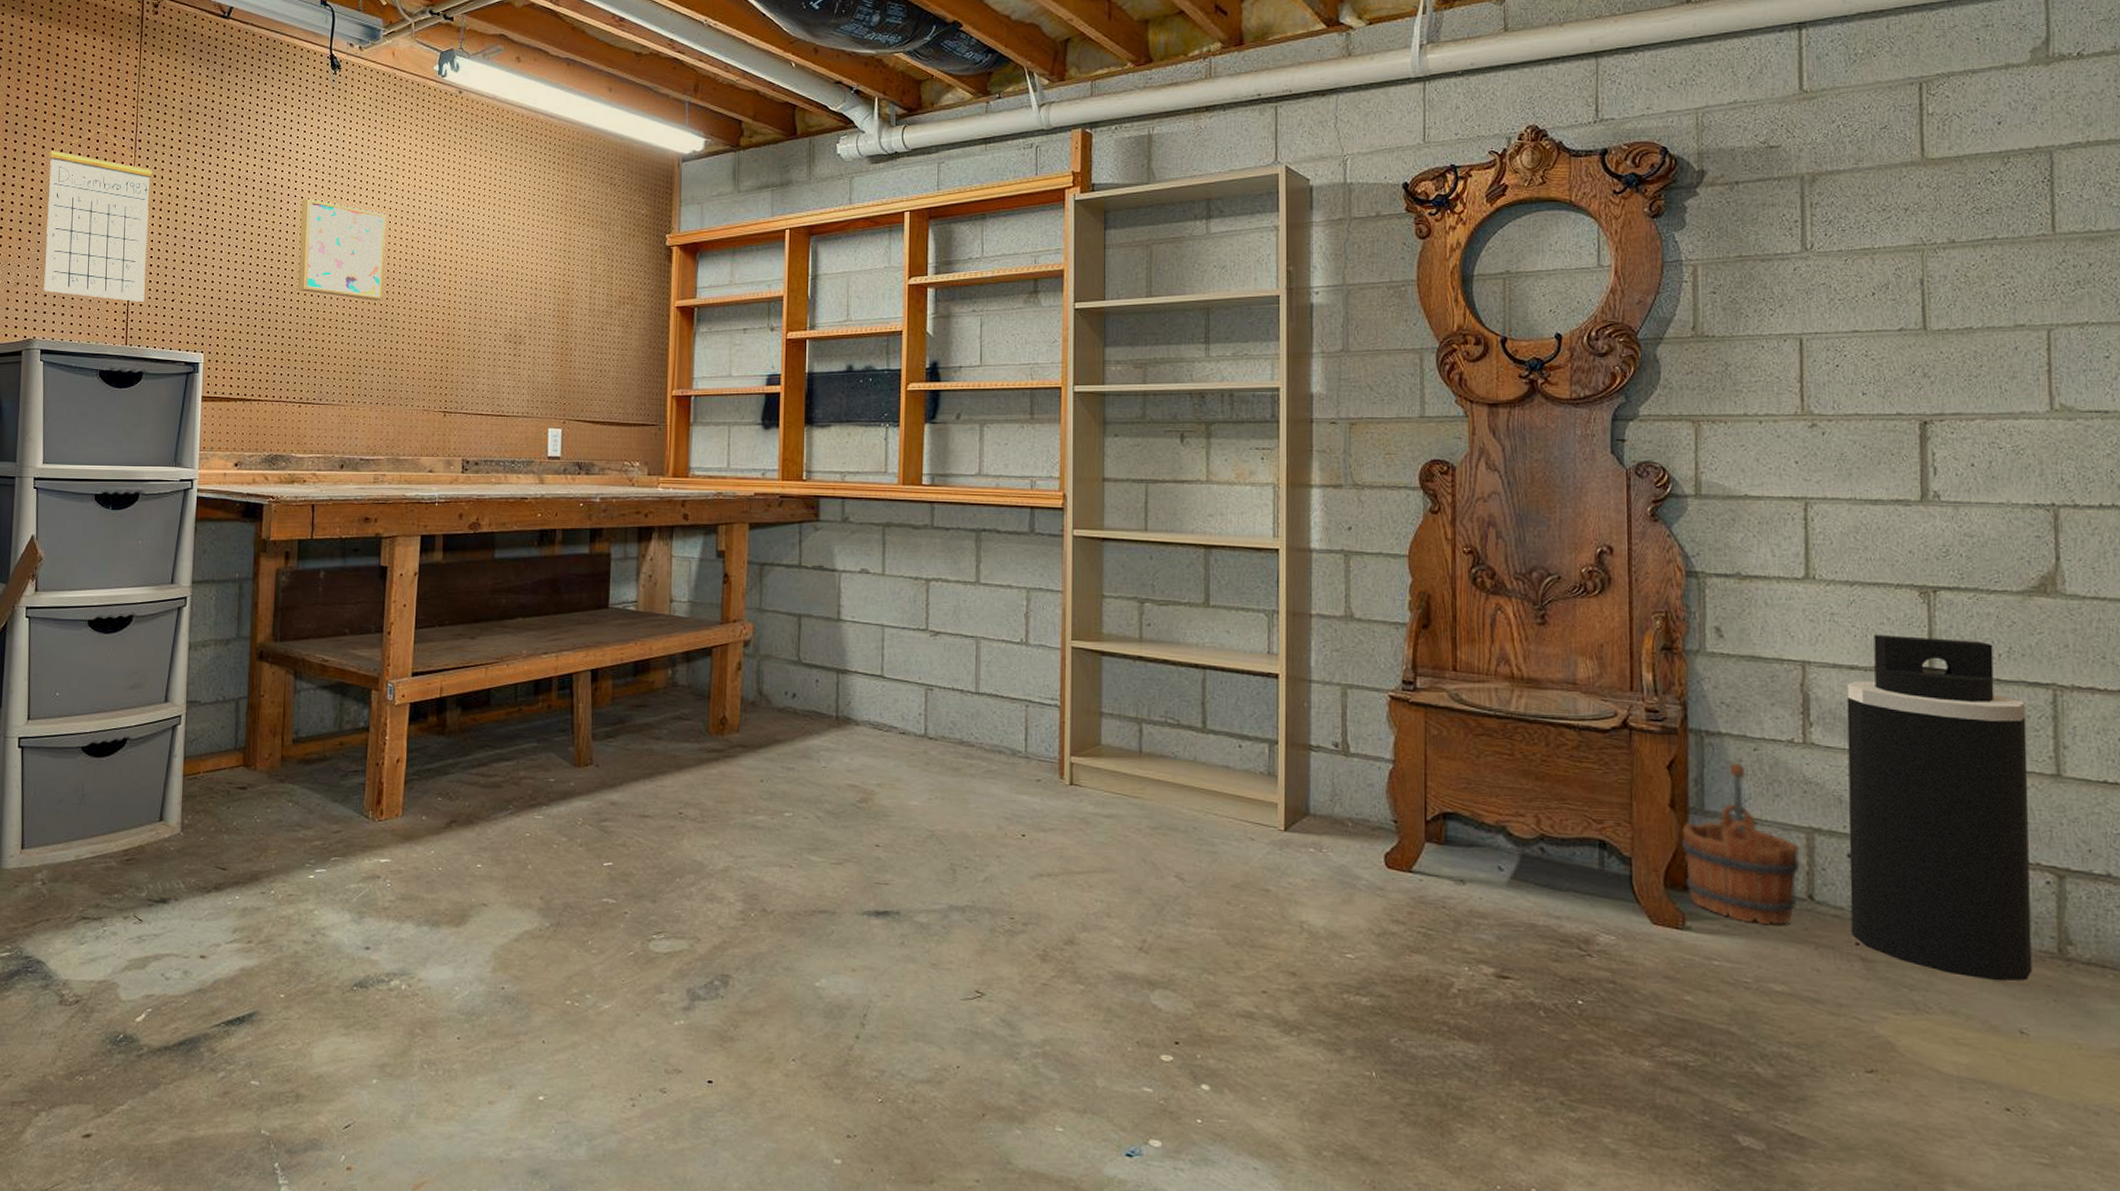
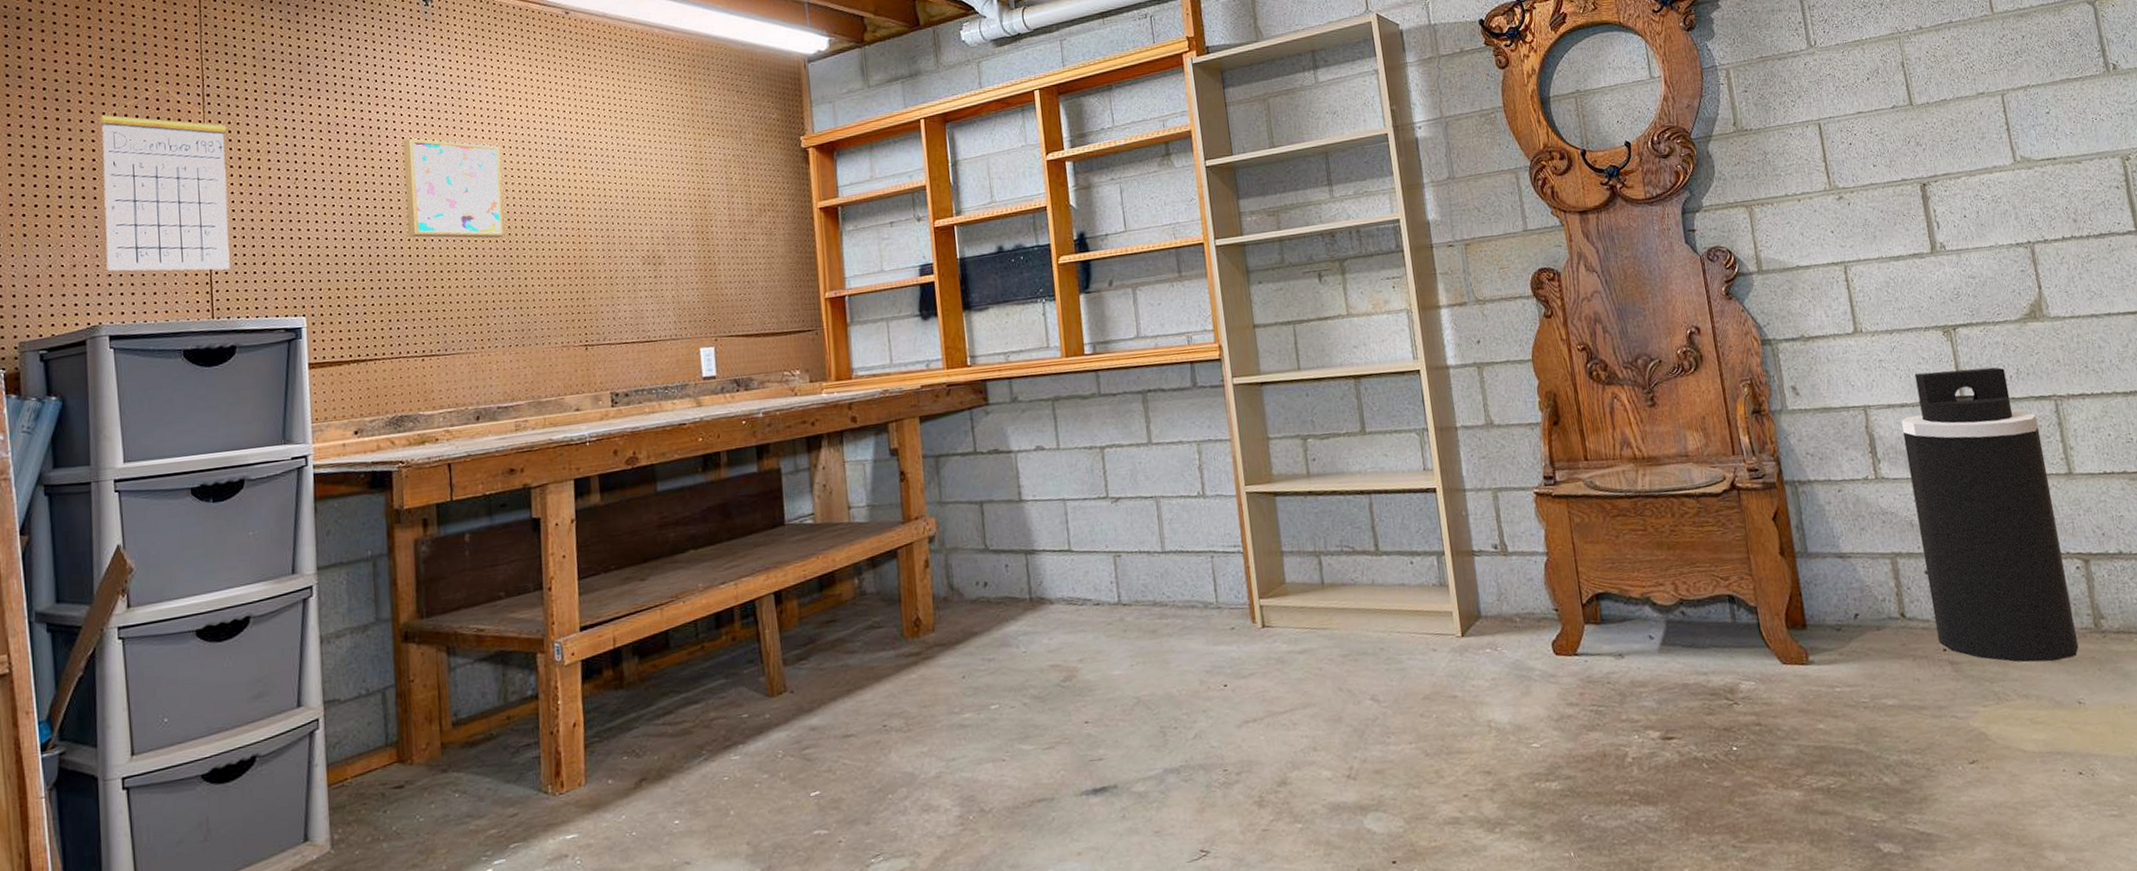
wooden bucket: present [1682,761,1800,925] -> none [1793,504,1893,649]

